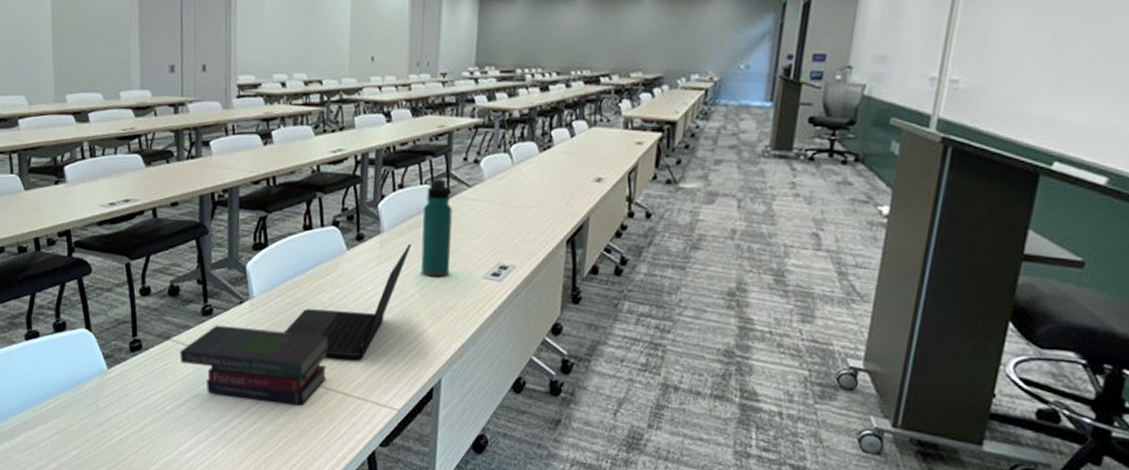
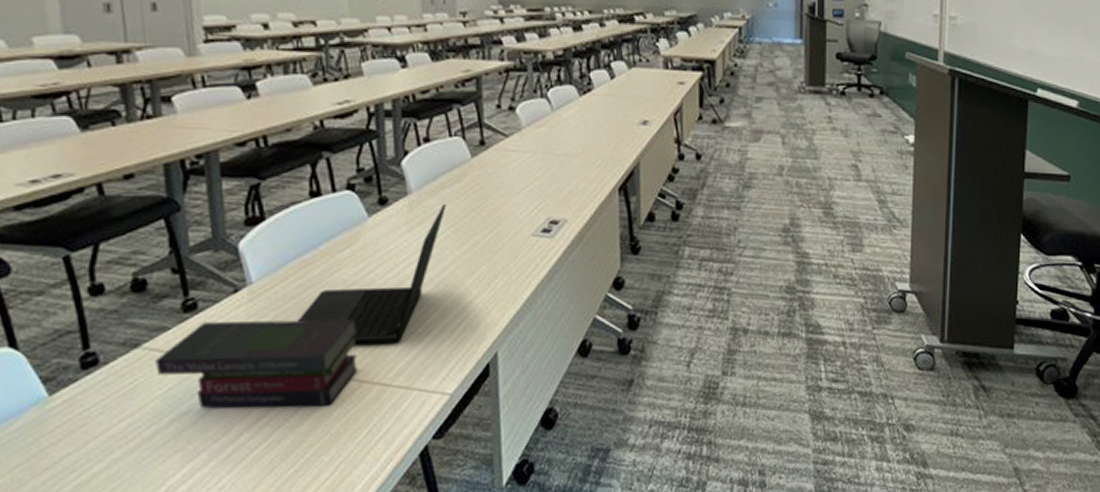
thermos bottle: present [420,179,453,278] -> none [455,130,494,239]

